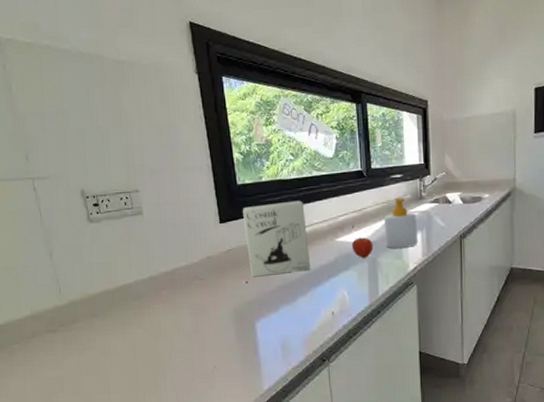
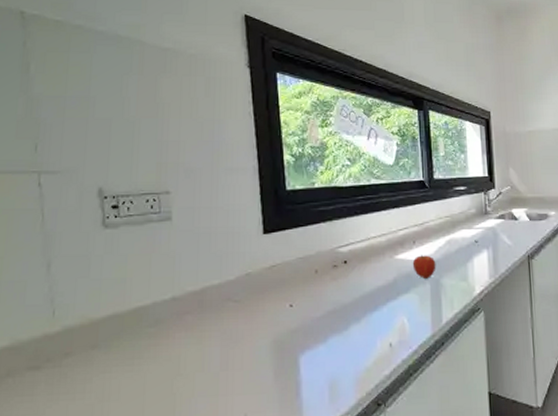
cereal box: present [243,200,311,277] -> none [291,211,367,300]
soap bottle: present [383,198,419,248] -> none [447,212,485,268]

